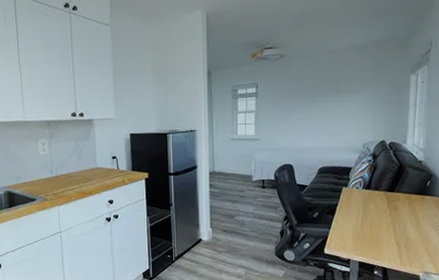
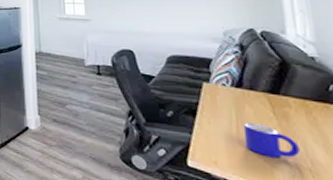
mug: none [365,215,401,239] -> present [243,123,301,158]

